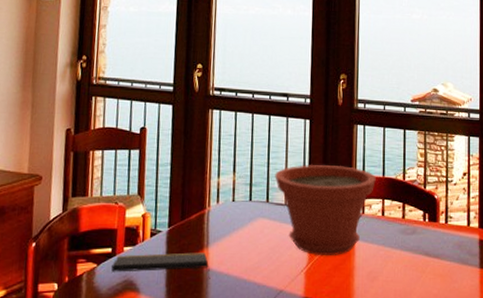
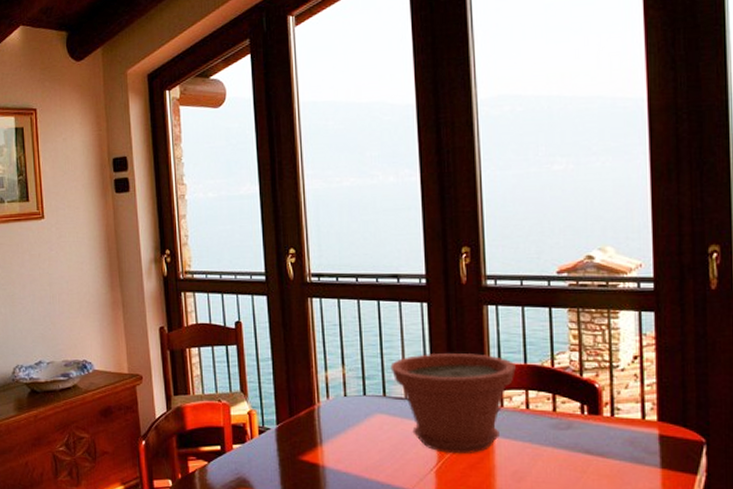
notepad: present [111,252,210,279] -> none [223,450,327,477]

